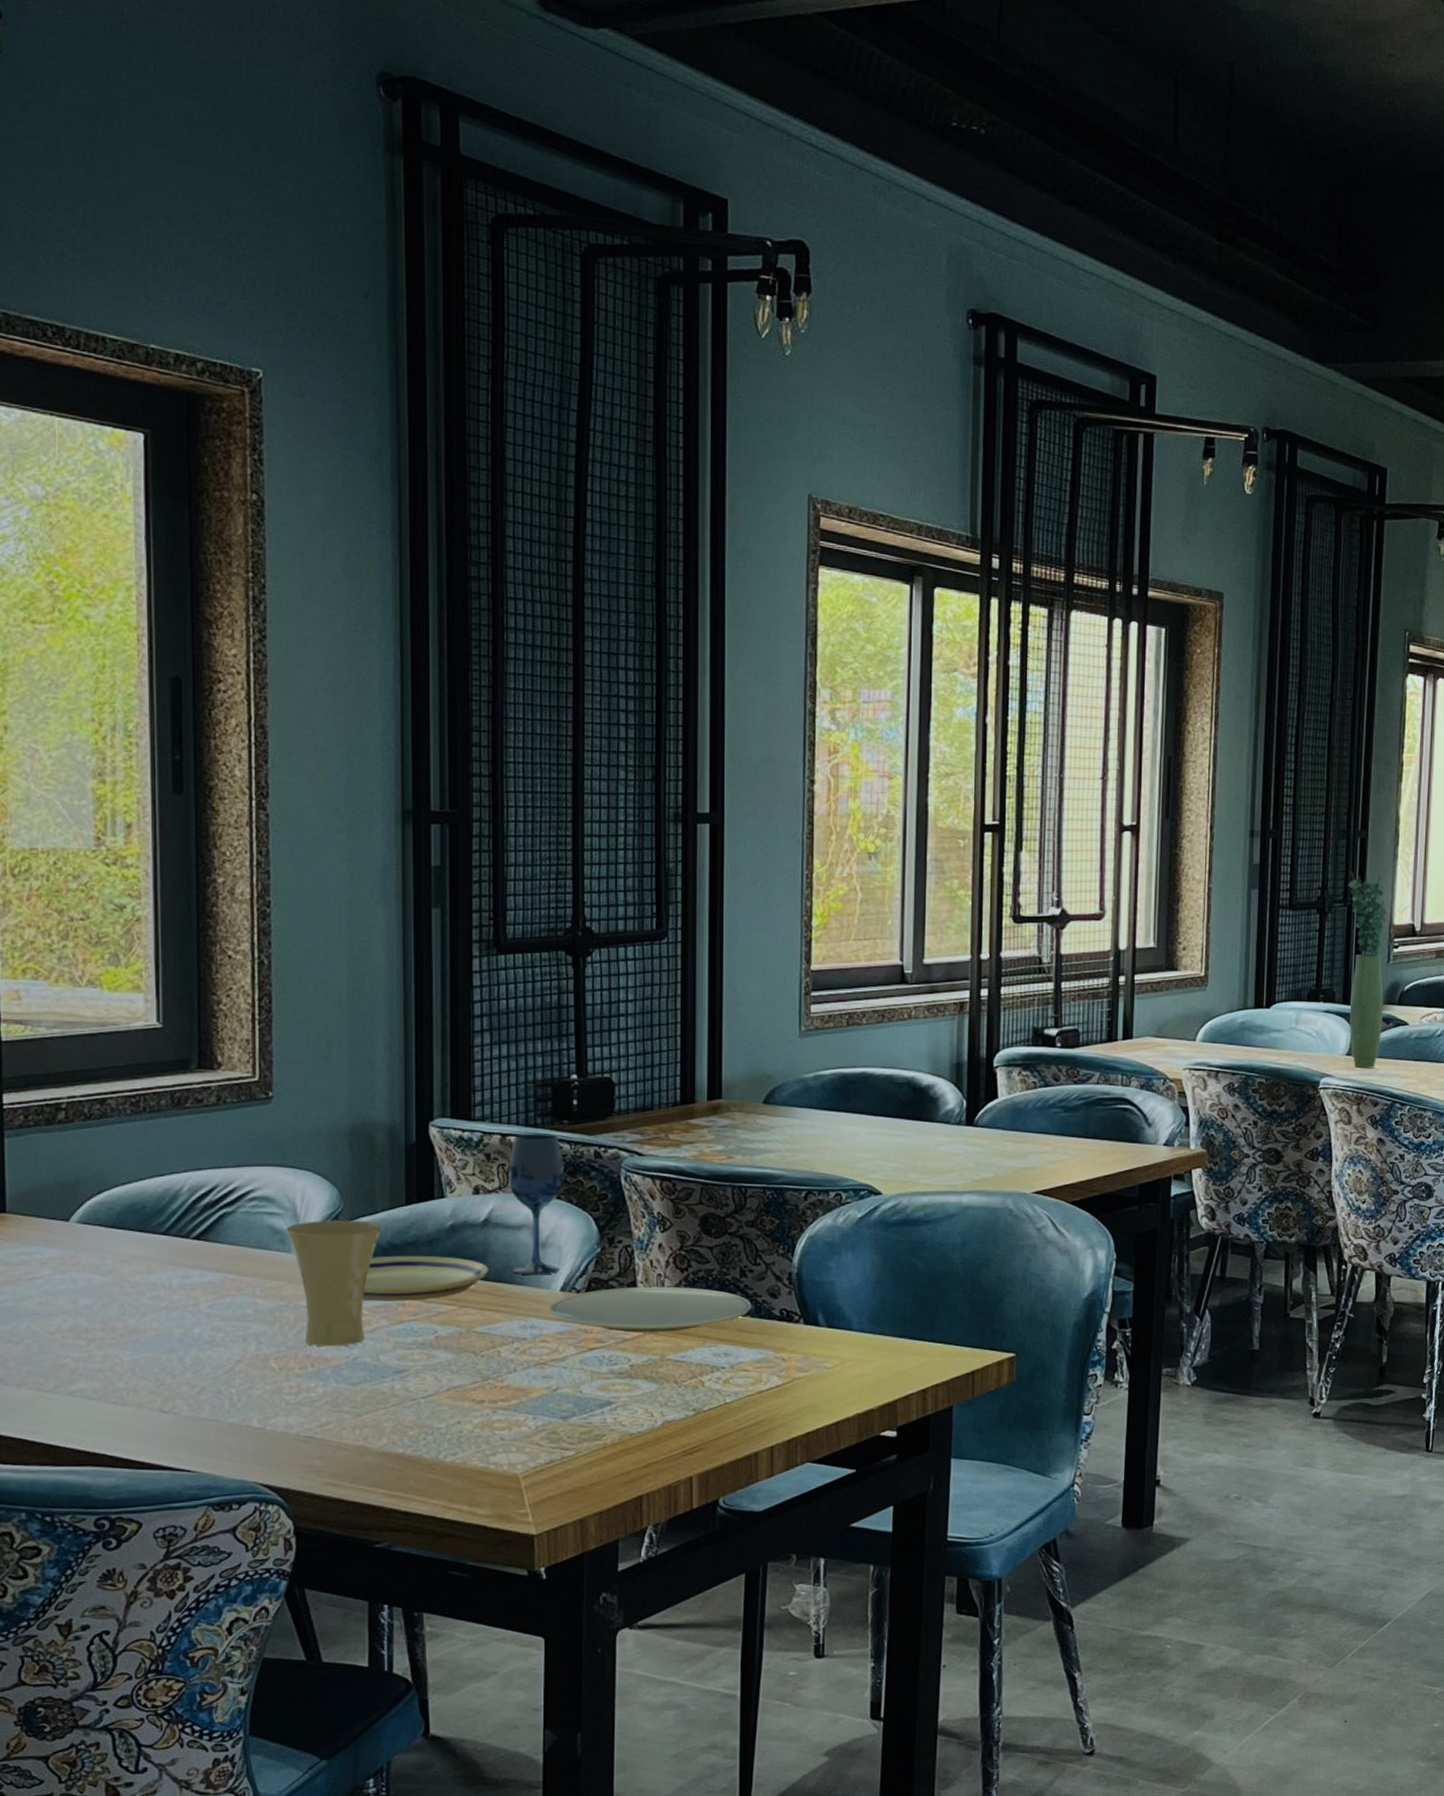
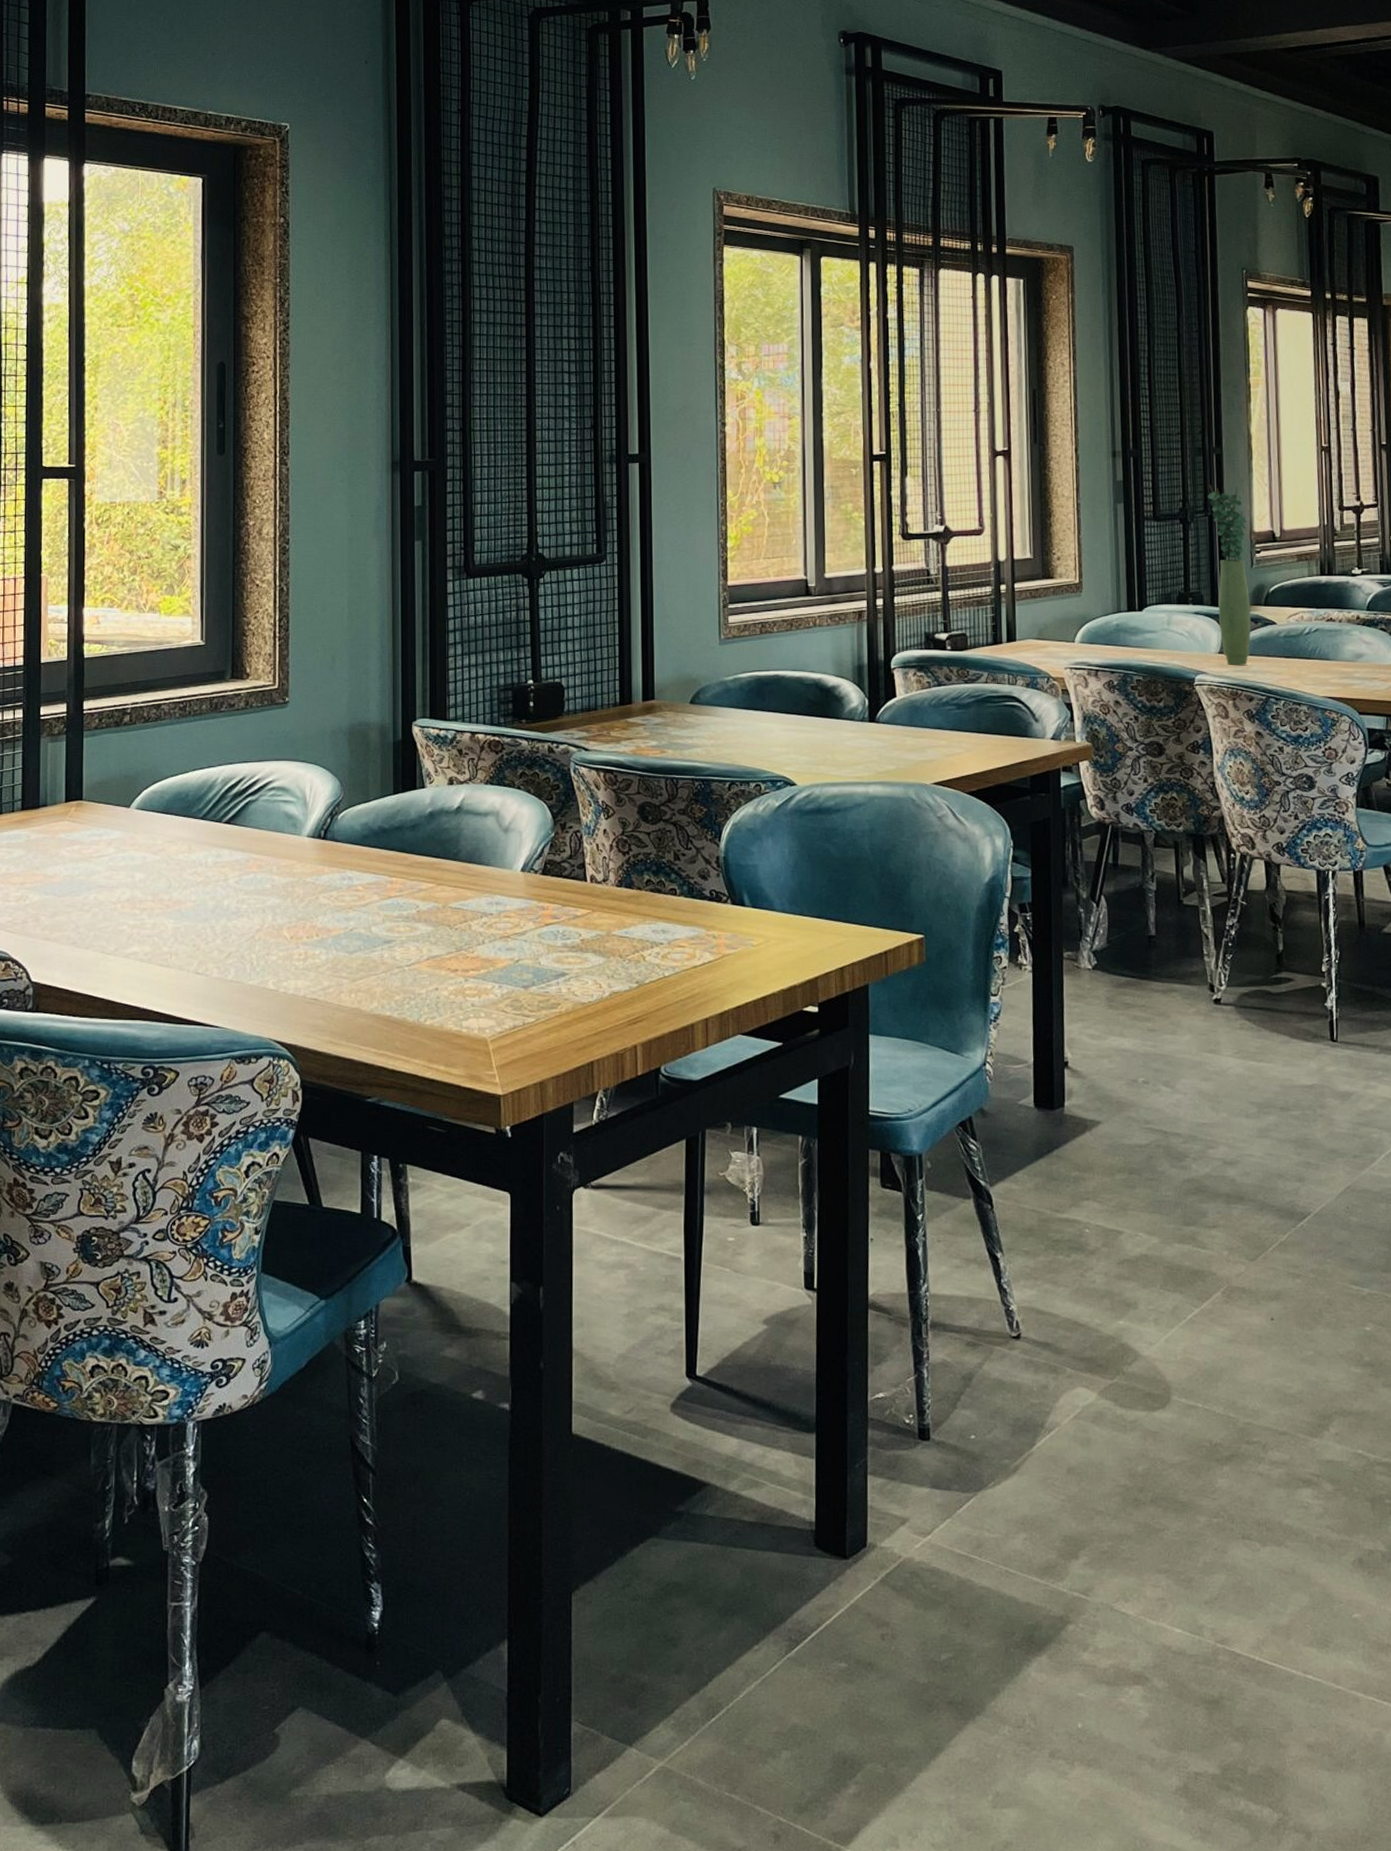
cup: present [286,1220,382,1347] -> none [298,807,374,919]
plate: present [363,1255,489,1302] -> none [358,838,462,879]
wineglass: present [508,1134,564,1276] -> none [477,732,523,857]
plate: present [549,1286,752,1333] -> none [511,868,685,910]

